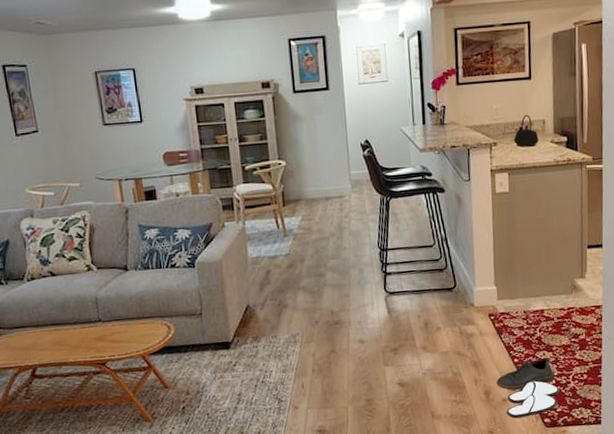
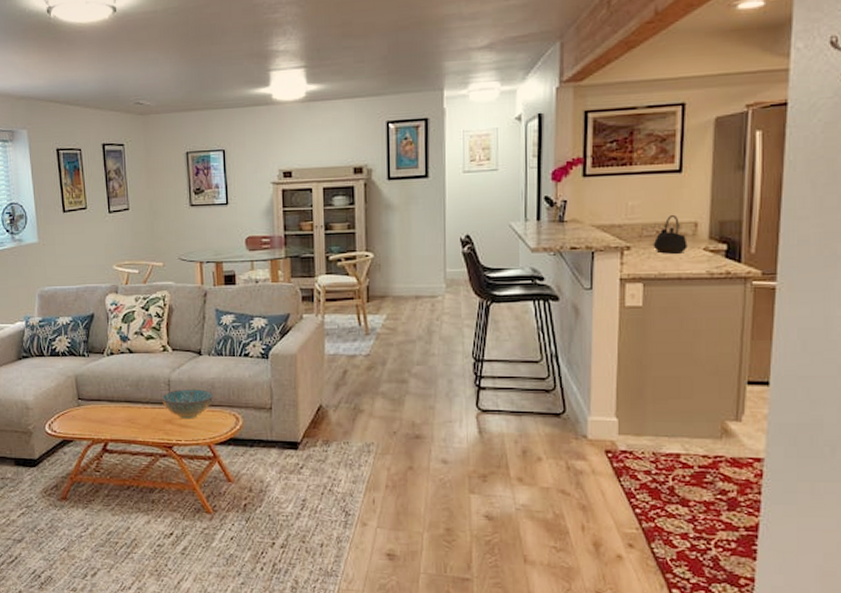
decorative bowl: none [90,304,144,335] -> present [161,389,214,419]
shoe: present [496,357,554,390] -> none [610,511,689,547]
slippers: present [507,380,560,418] -> none [621,539,696,582]

